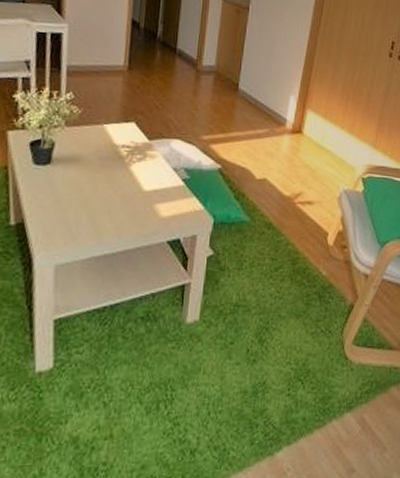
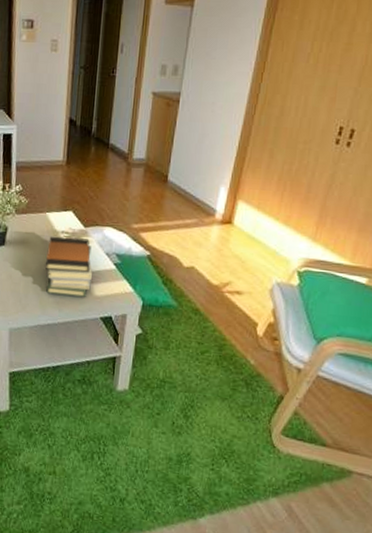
book stack: none [101,151,158,219] -> present [45,236,92,297]

